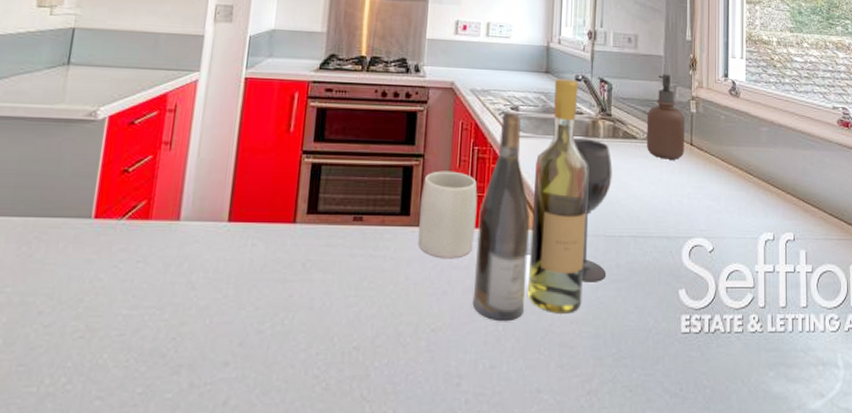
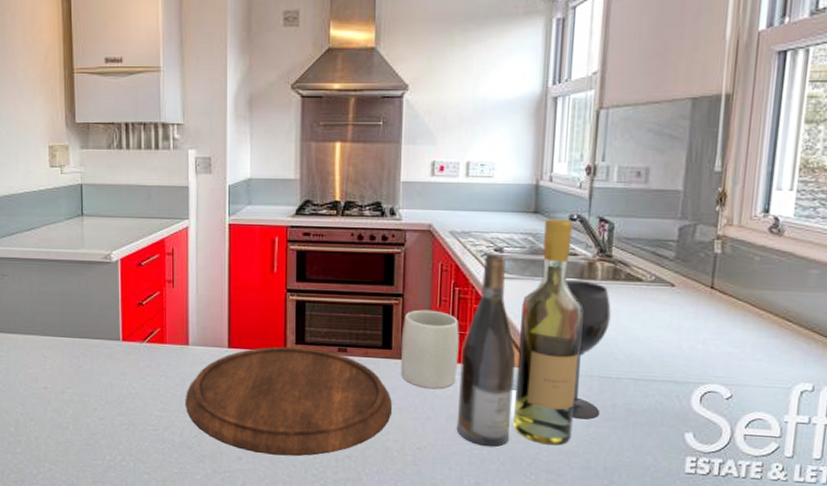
cutting board: none [165,217,407,355] -> present [186,346,392,456]
soap dispenser: present [646,74,685,160] -> none [653,211,706,304]

